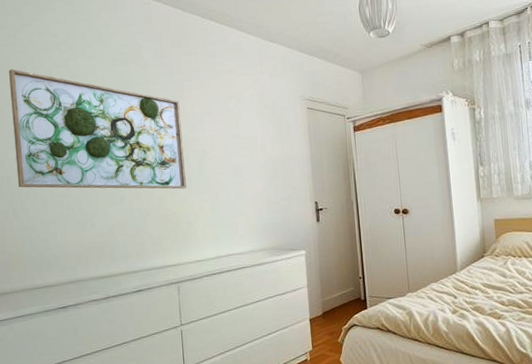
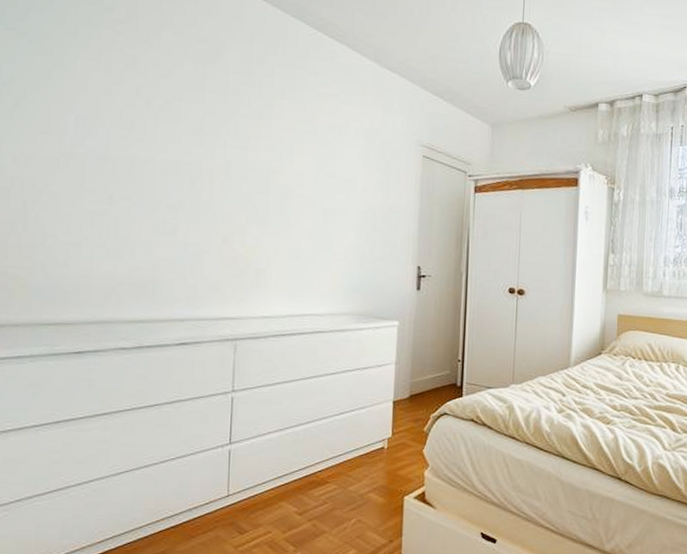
wall art: present [9,68,186,189] -> none [34,41,265,228]

